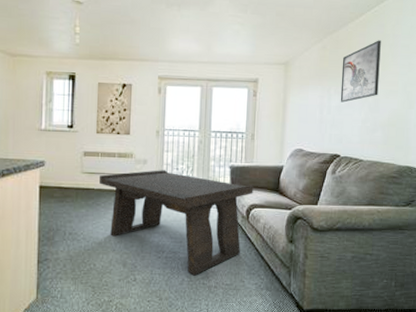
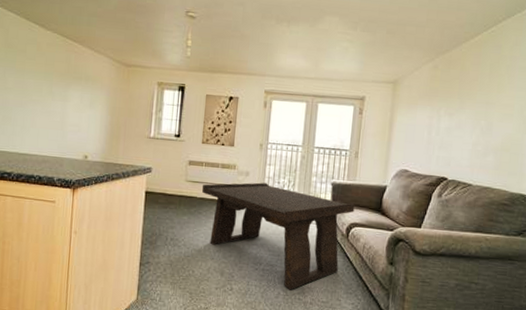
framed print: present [340,40,381,103] -> none [450,61,497,124]

